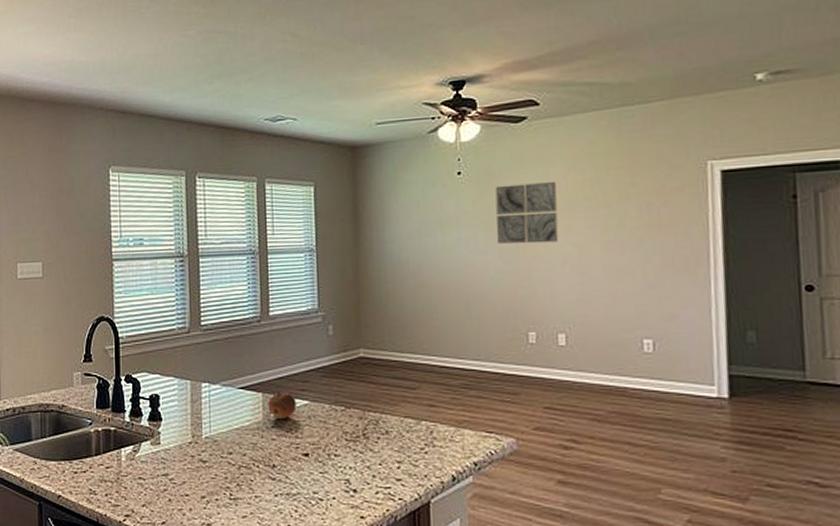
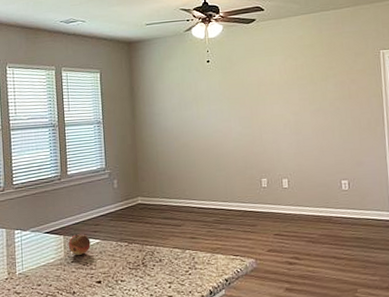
wall art: present [495,182,559,244] -> none [234,67,281,114]

